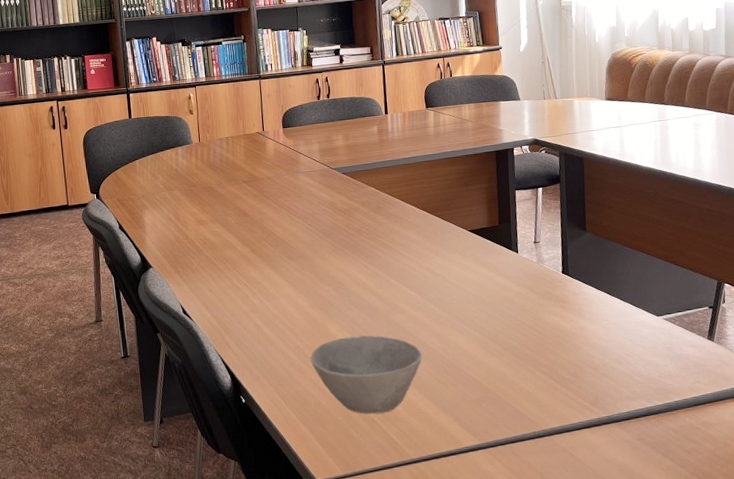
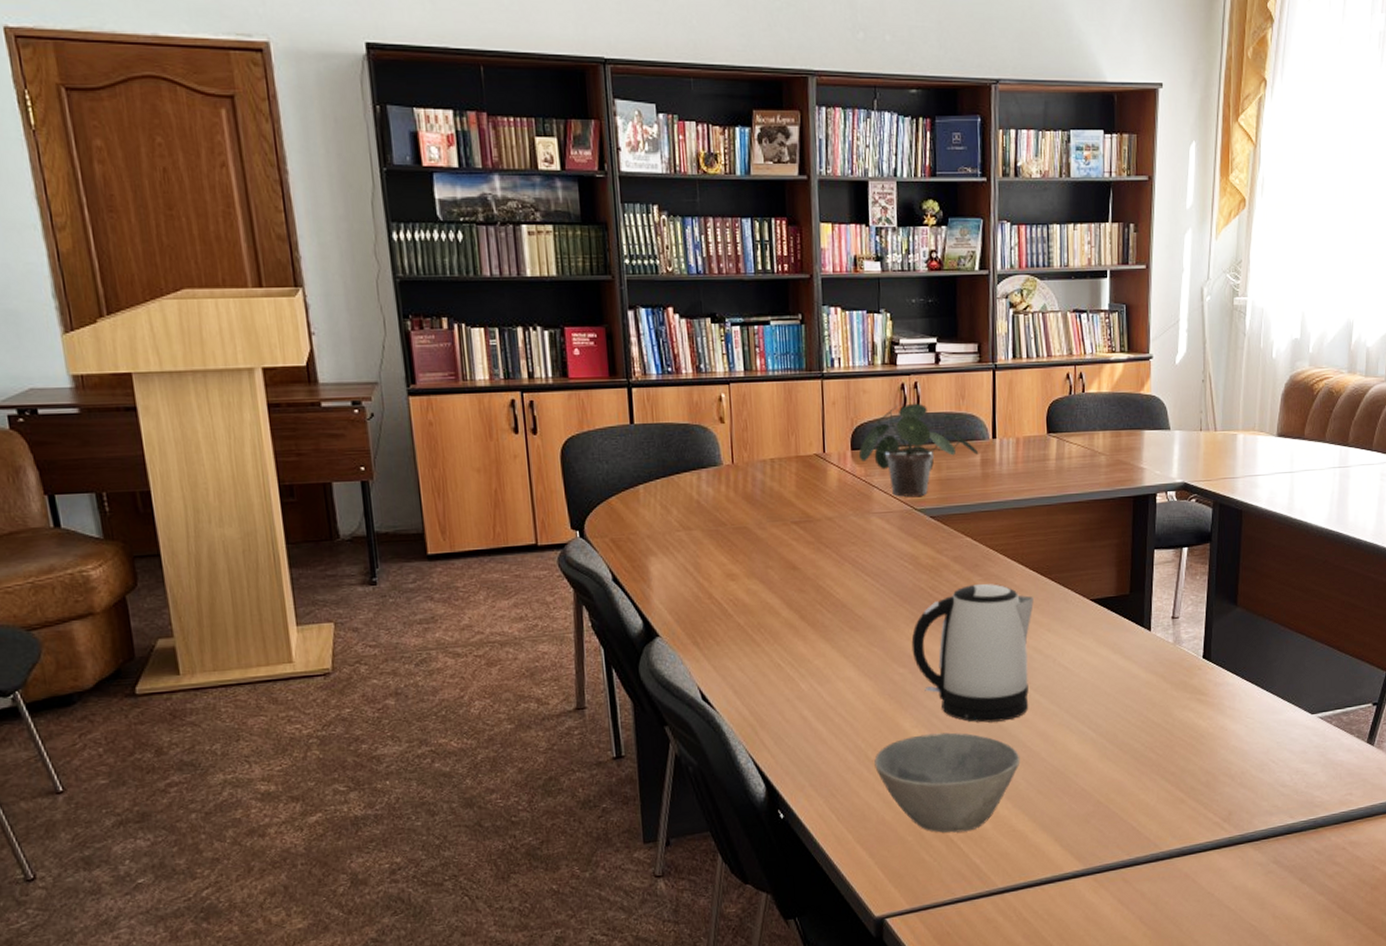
potted plant: none [288,92,376,160] -> present [858,403,979,497]
kettle: none [333,221,427,327] -> present [911,584,1034,723]

